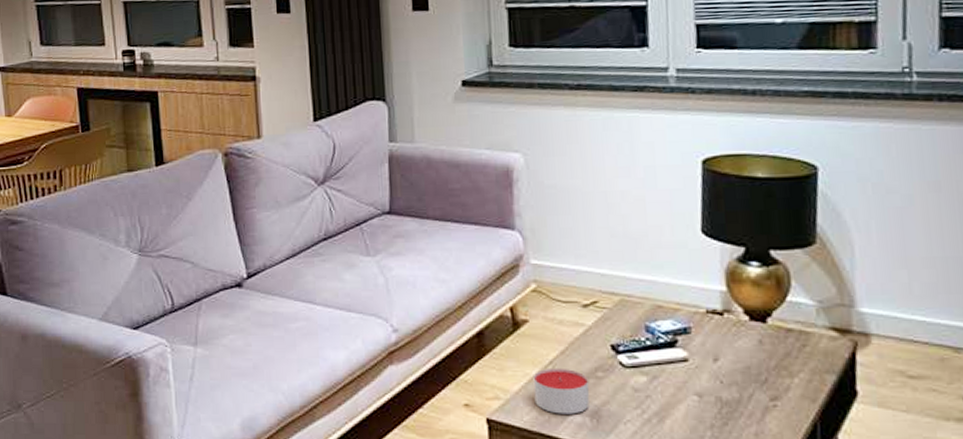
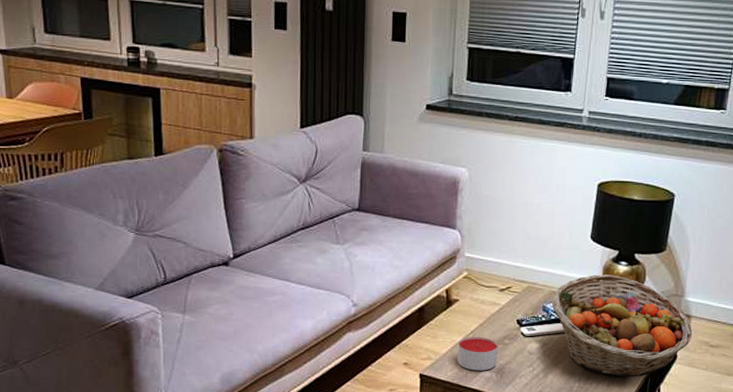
fruit basket: none [656,280,877,423] -> present [551,274,693,378]

